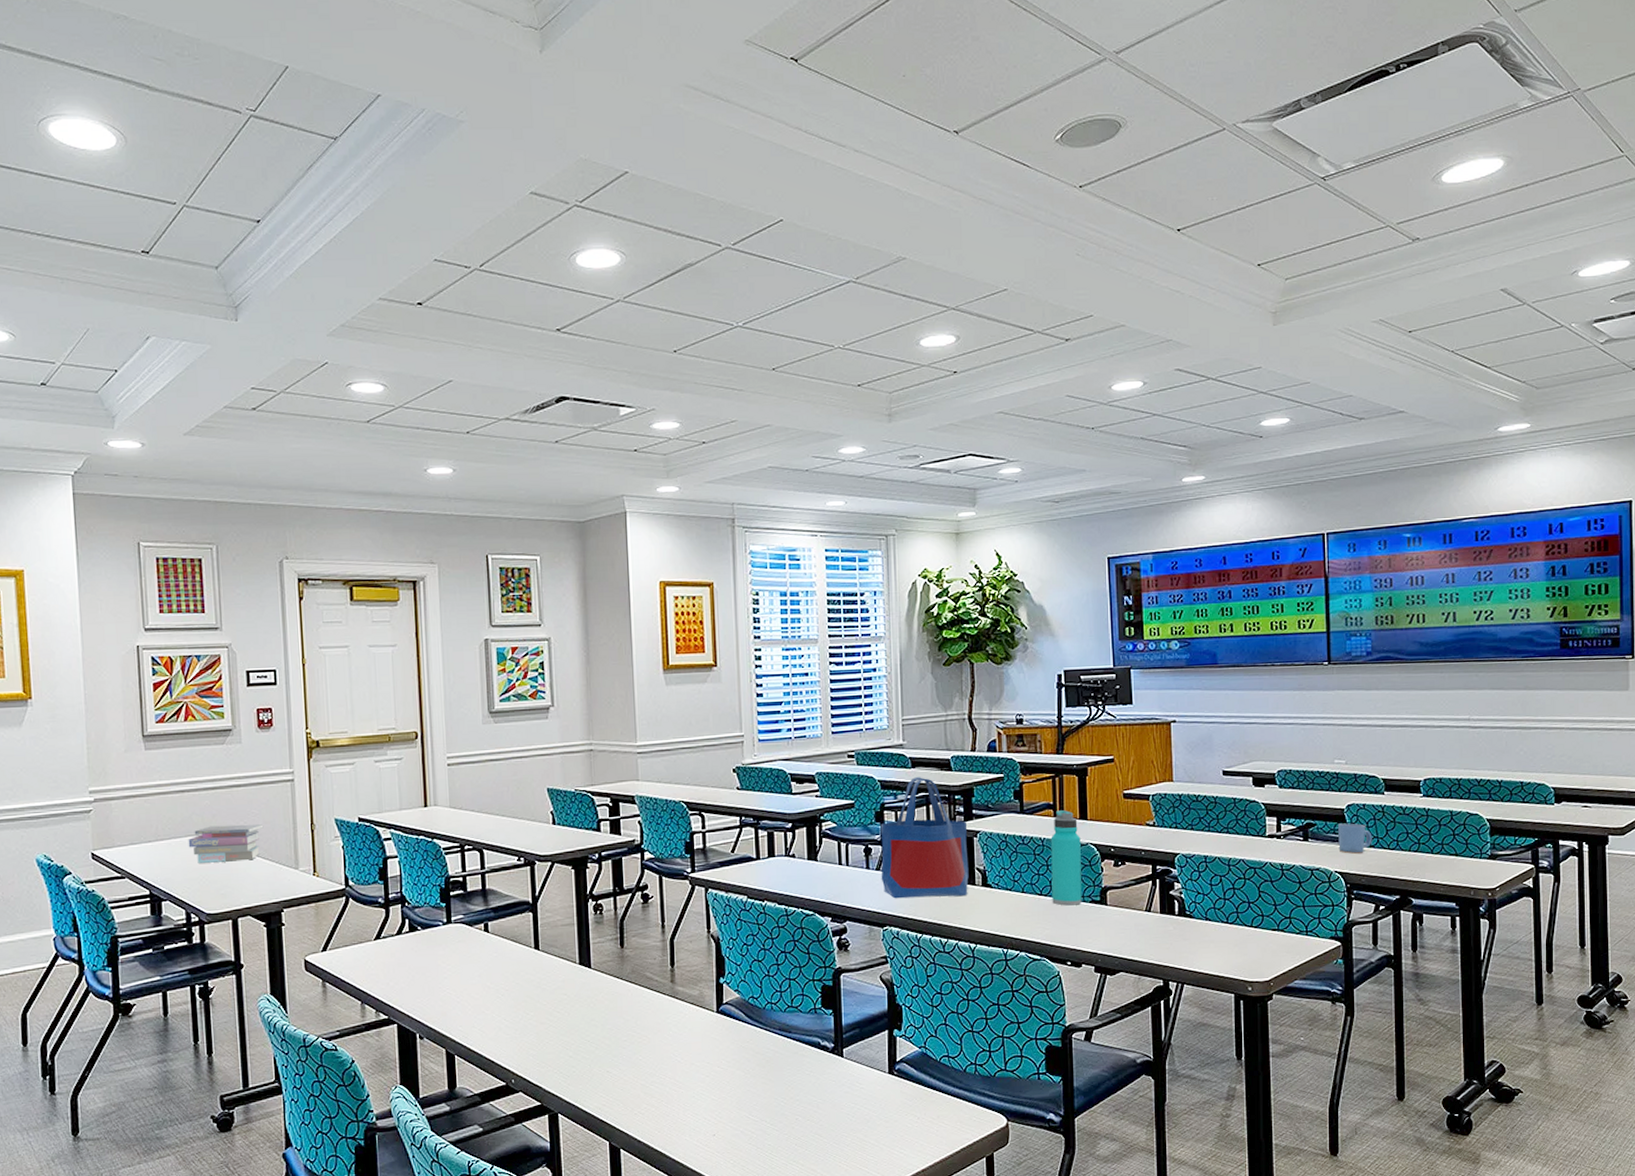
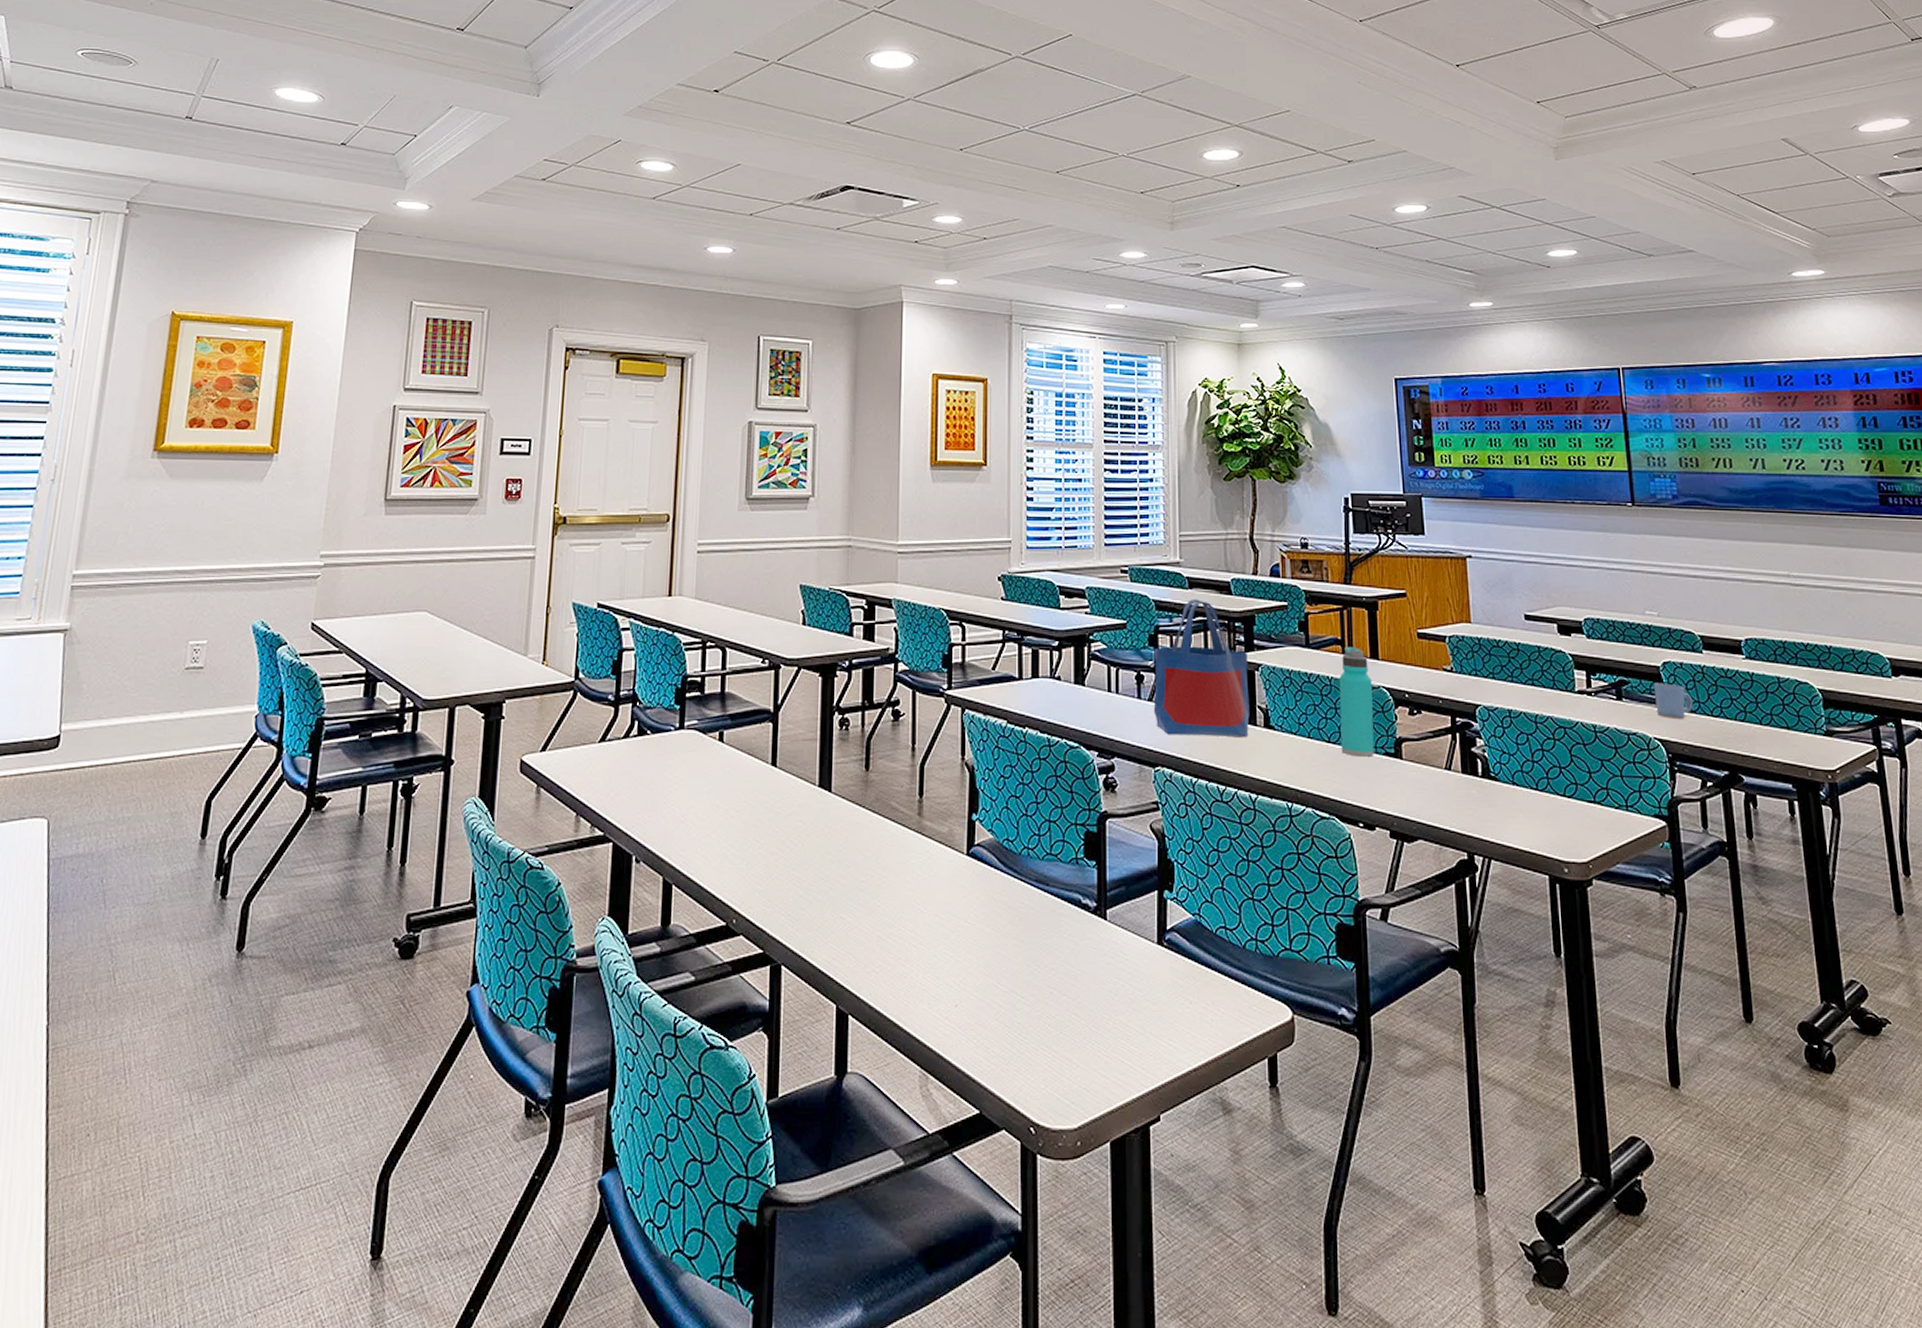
books: present [188,824,264,863] -> none [414,601,497,643]

